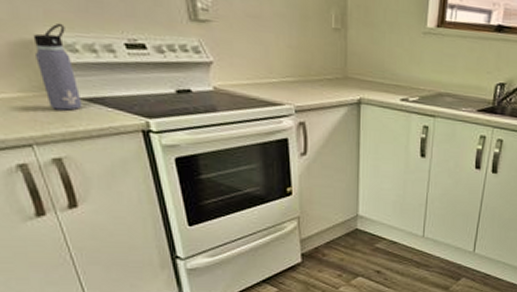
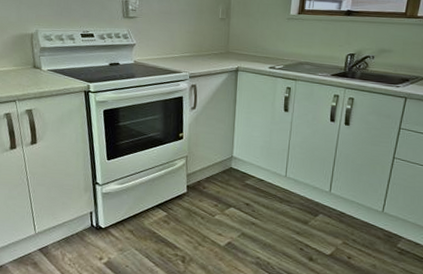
water bottle: present [33,22,82,111] -> none [27,22,50,78]

